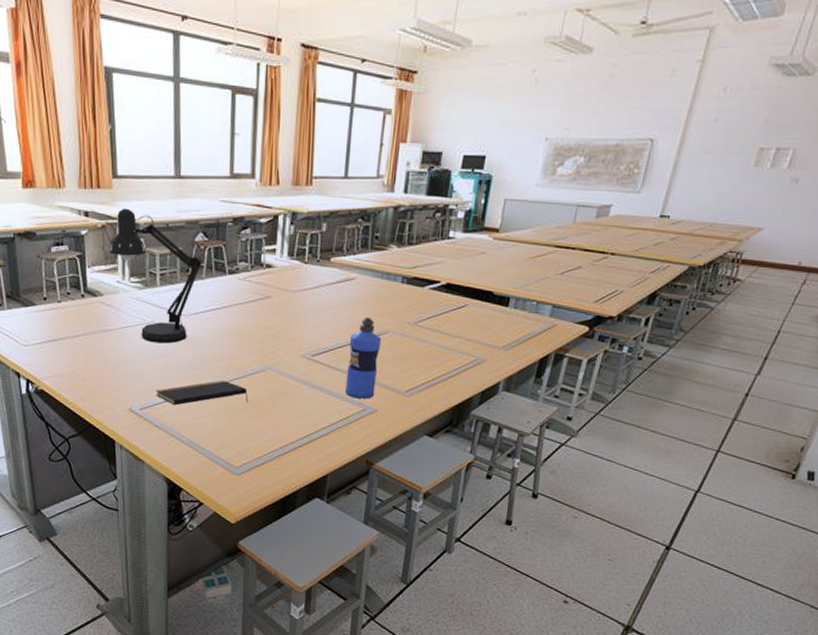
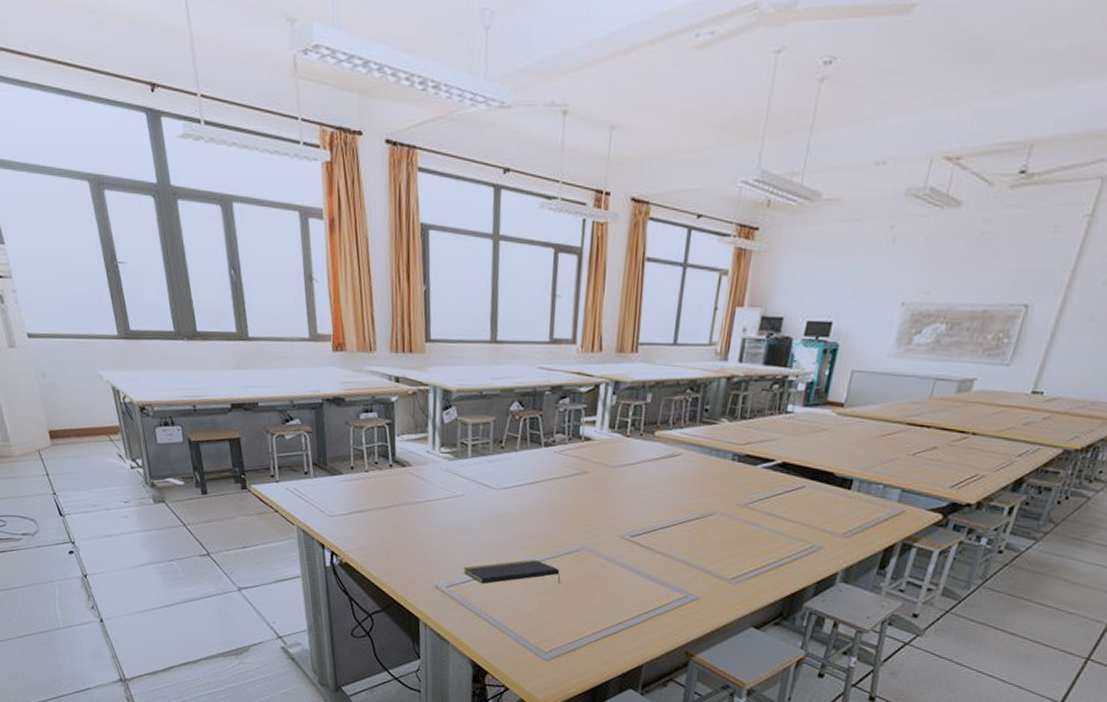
desk lamp: present [108,208,202,344] -> none [418,374,517,519]
water bottle: present [345,318,382,399] -> none [666,497,708,585]

